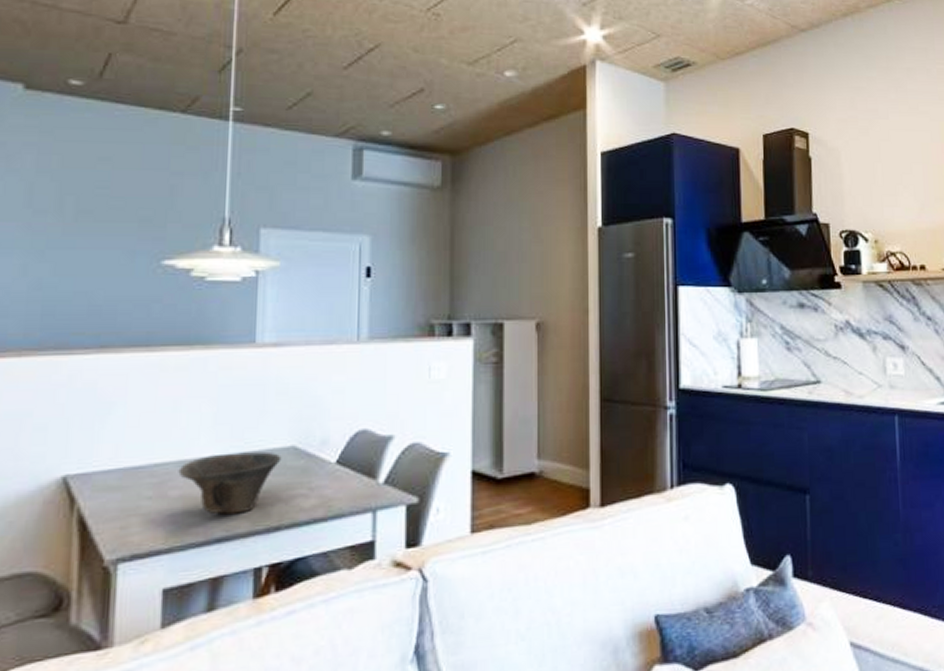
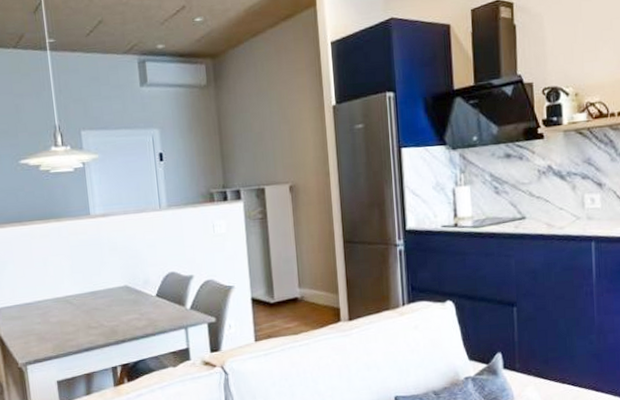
bowl: present [178,451,282,515] -> none [54,290,119,333]

